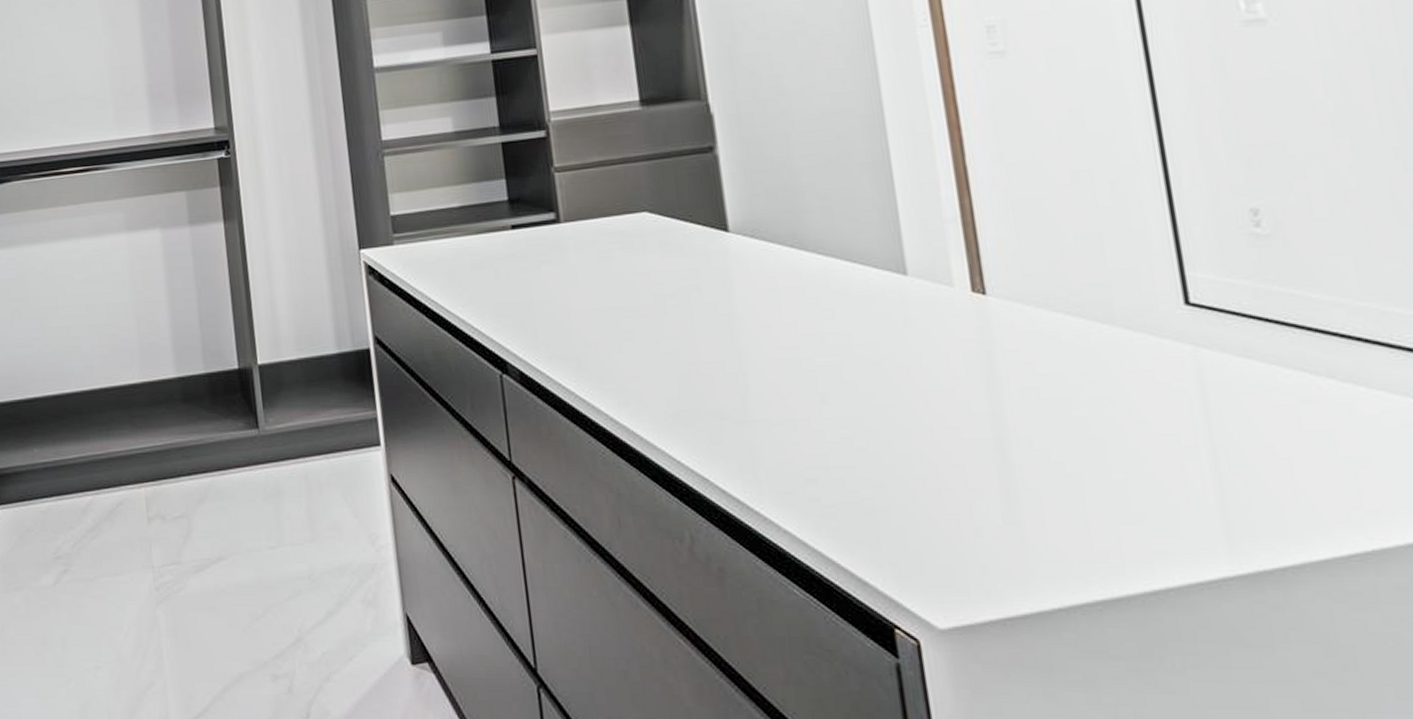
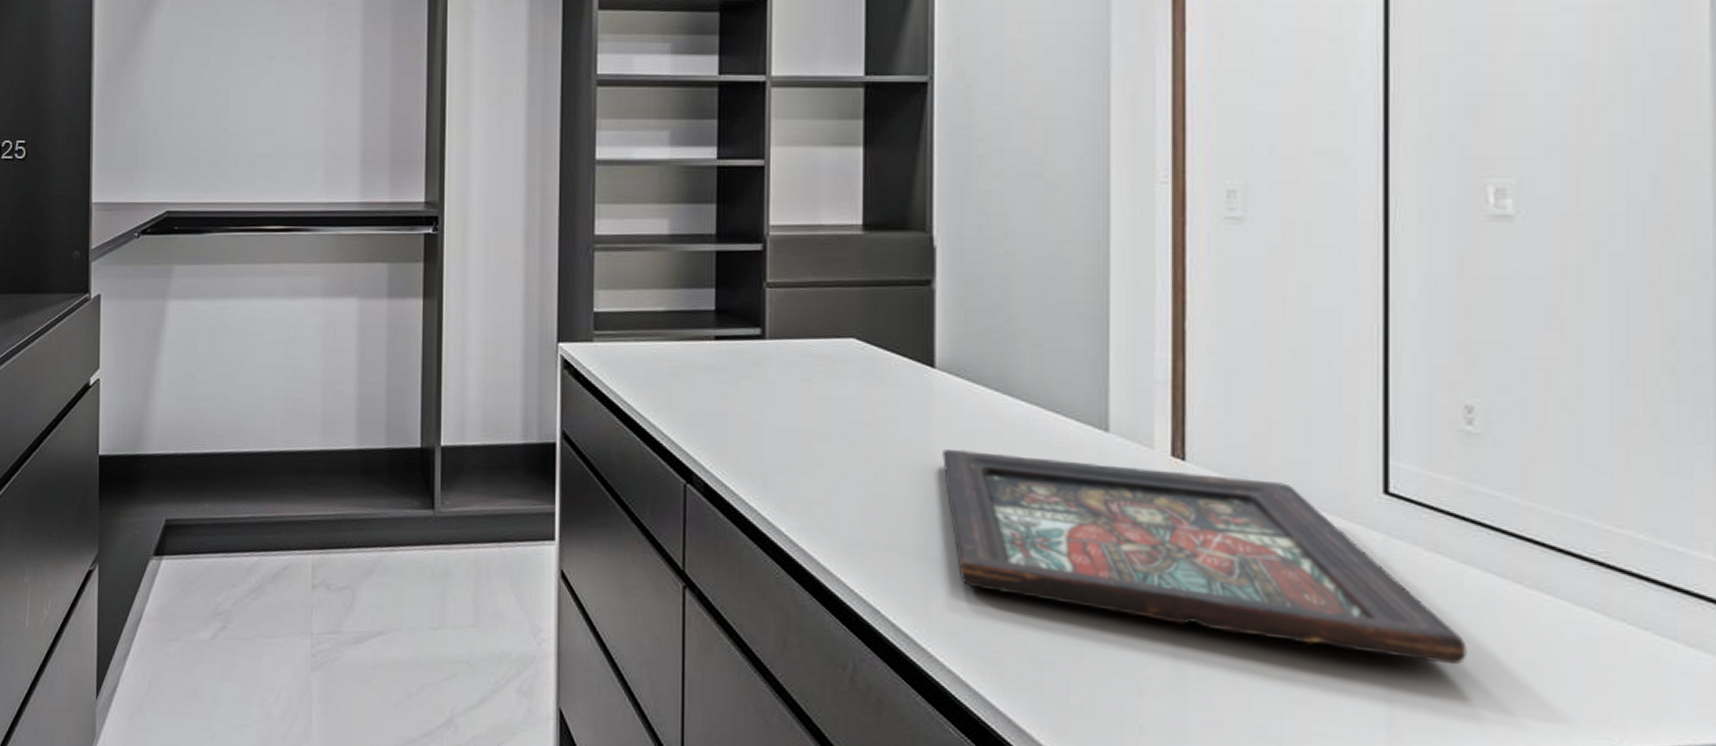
decorative tray: none [748,305,1294,468] -> present [942,449,1467,665]

